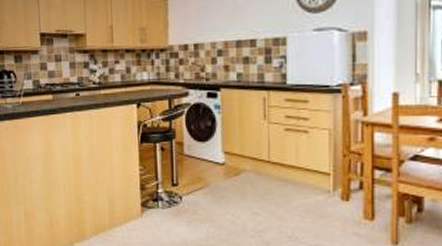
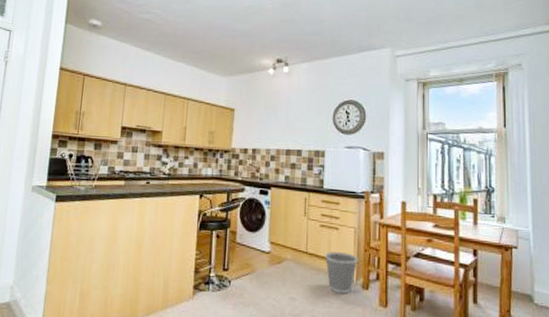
wastebasket: none [292,159,336,207] -> present [325,252,359,294]

